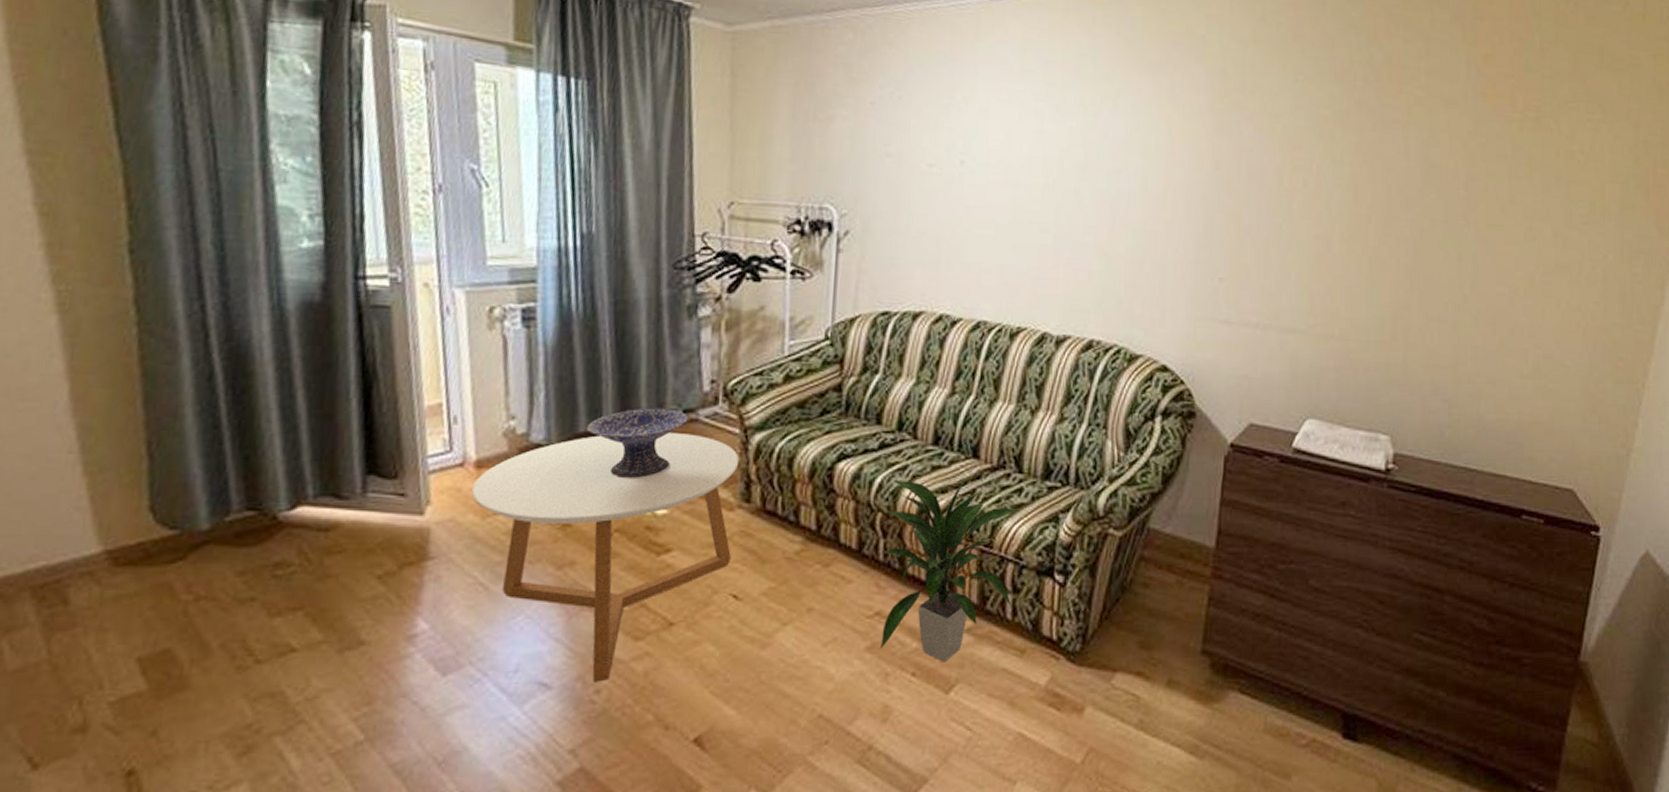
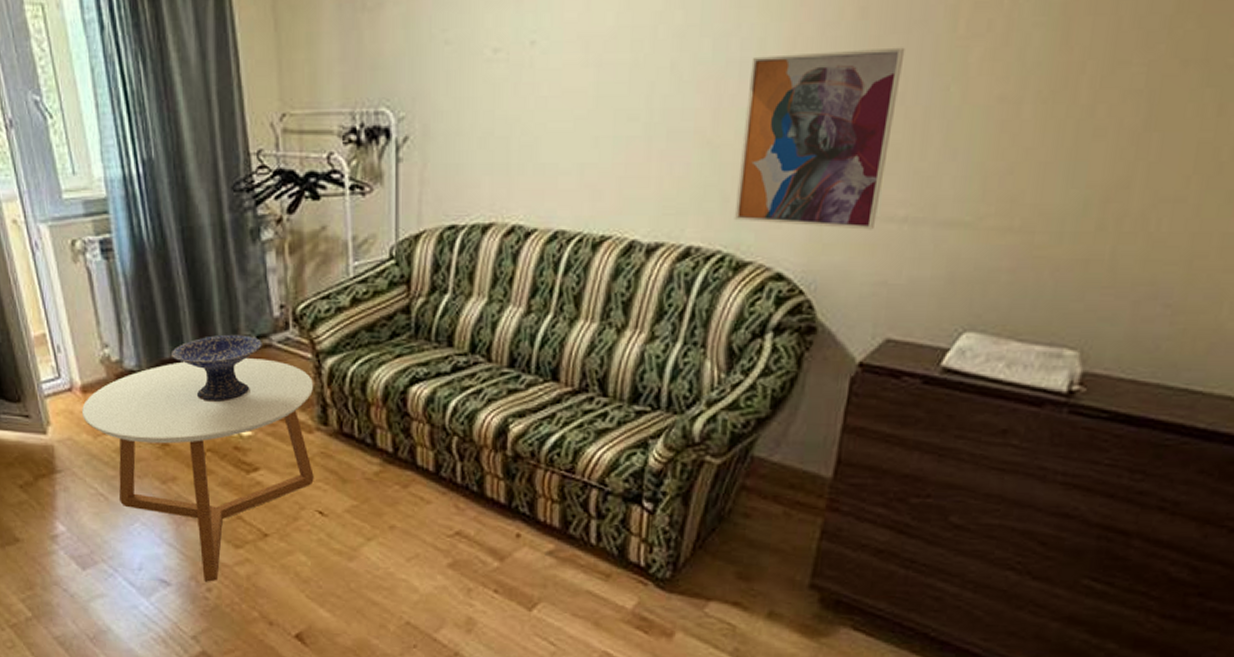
indoor plant: present [879,479,1021,663] -> none [460,403,605,582]
wall art: none [1127,190,1248,333] -> present [734,47,905,230]

